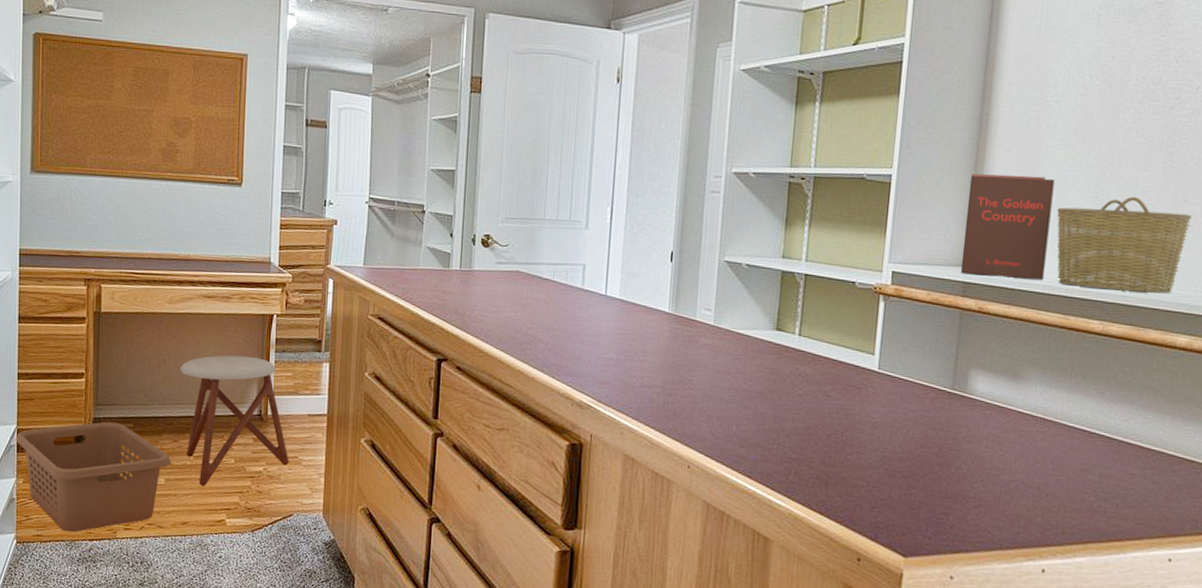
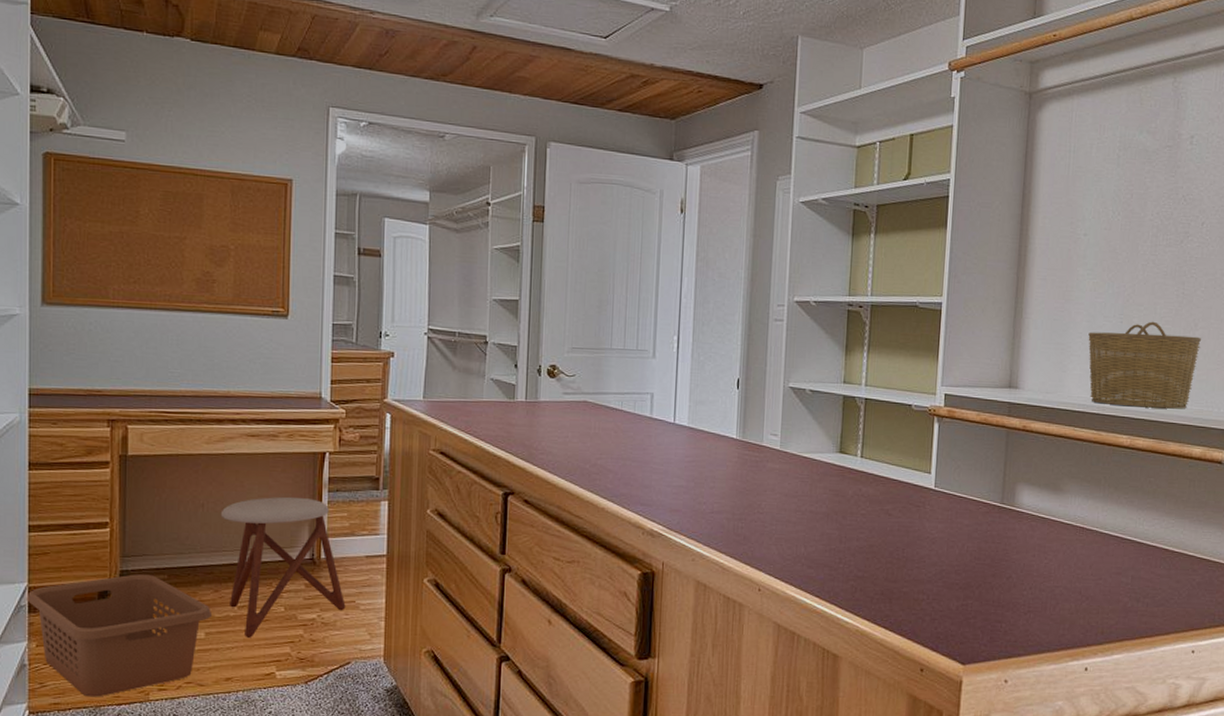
books: present [961,173,1055,280] -> none [1006,301,1086,399]

